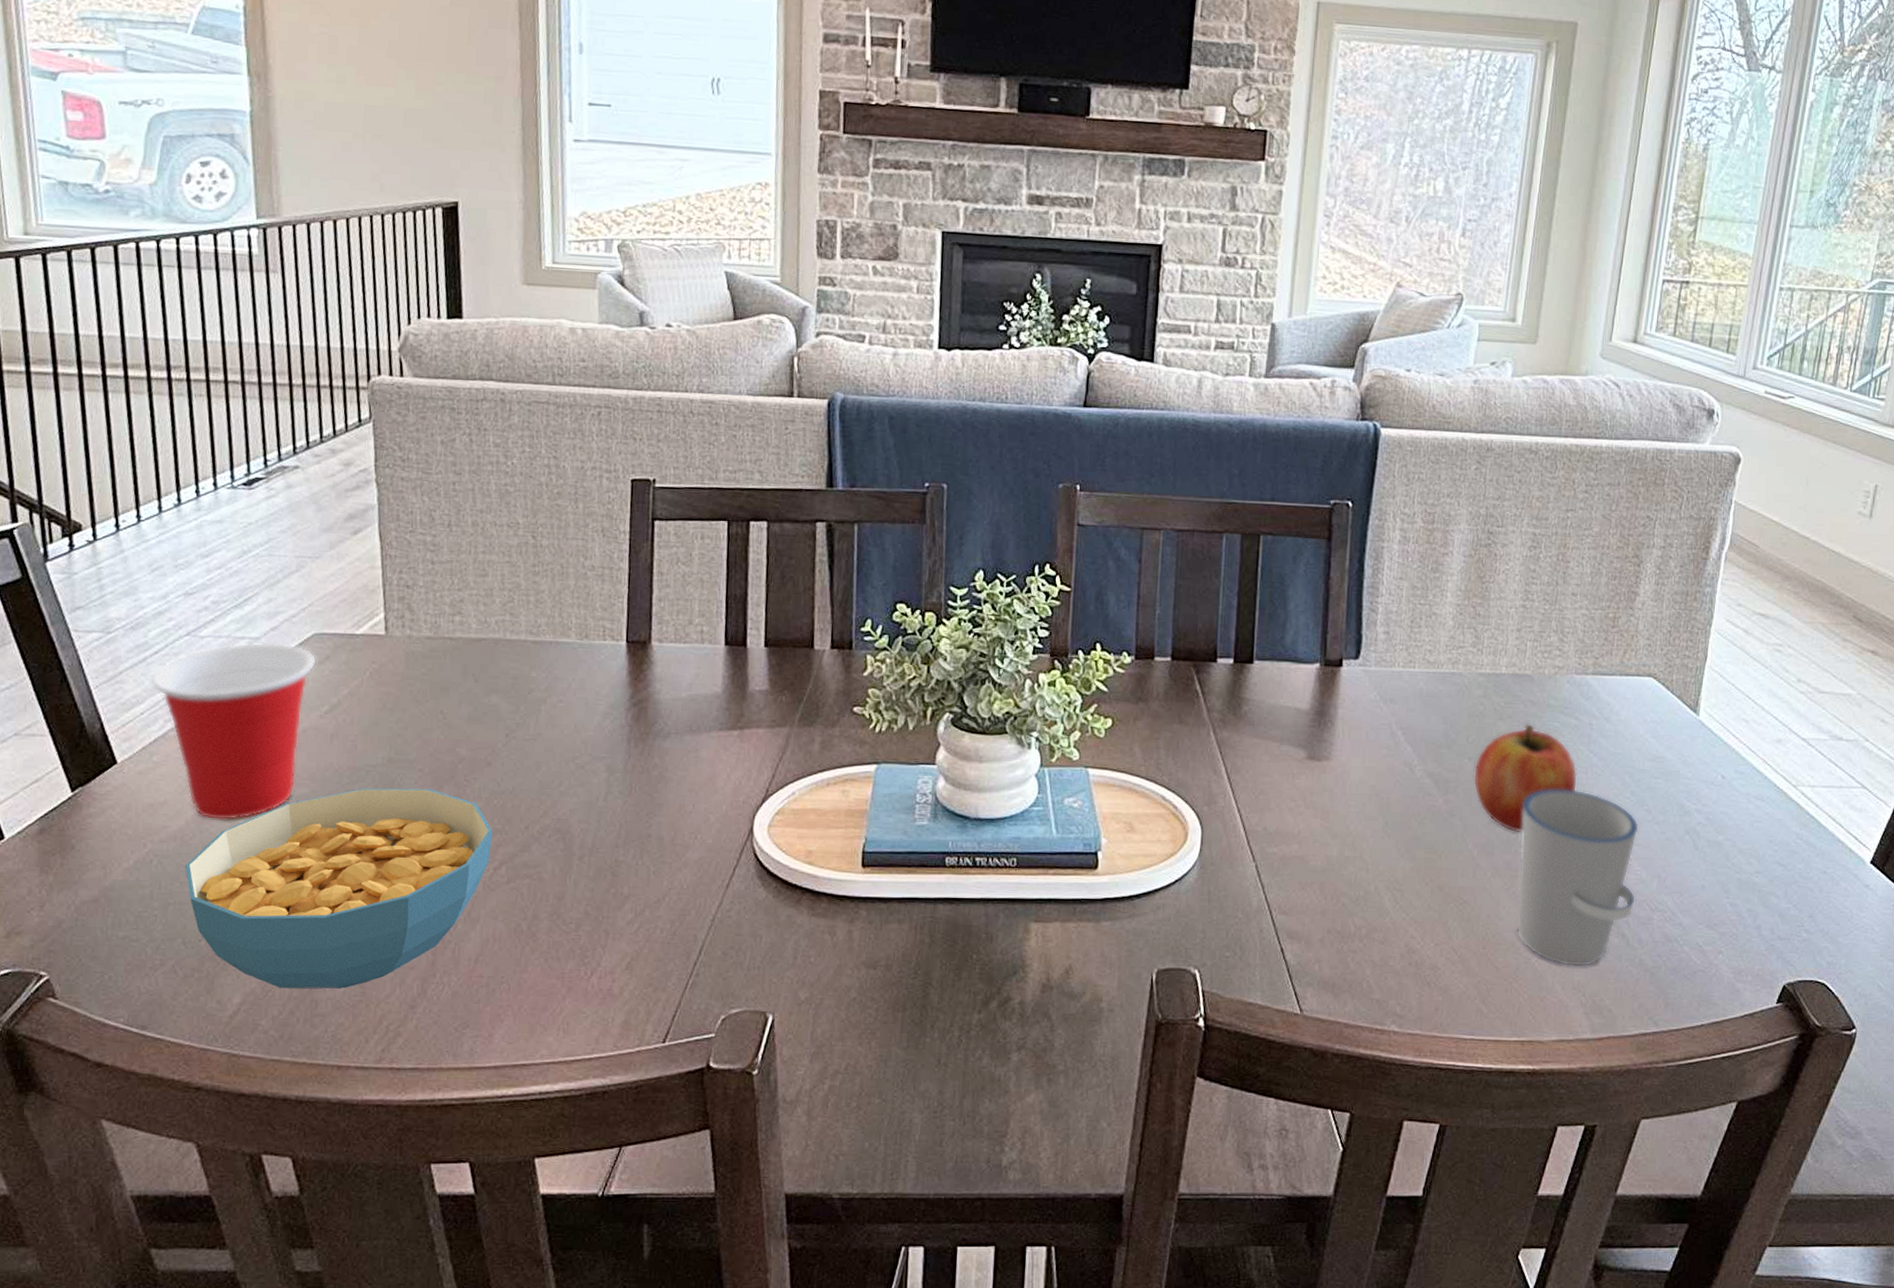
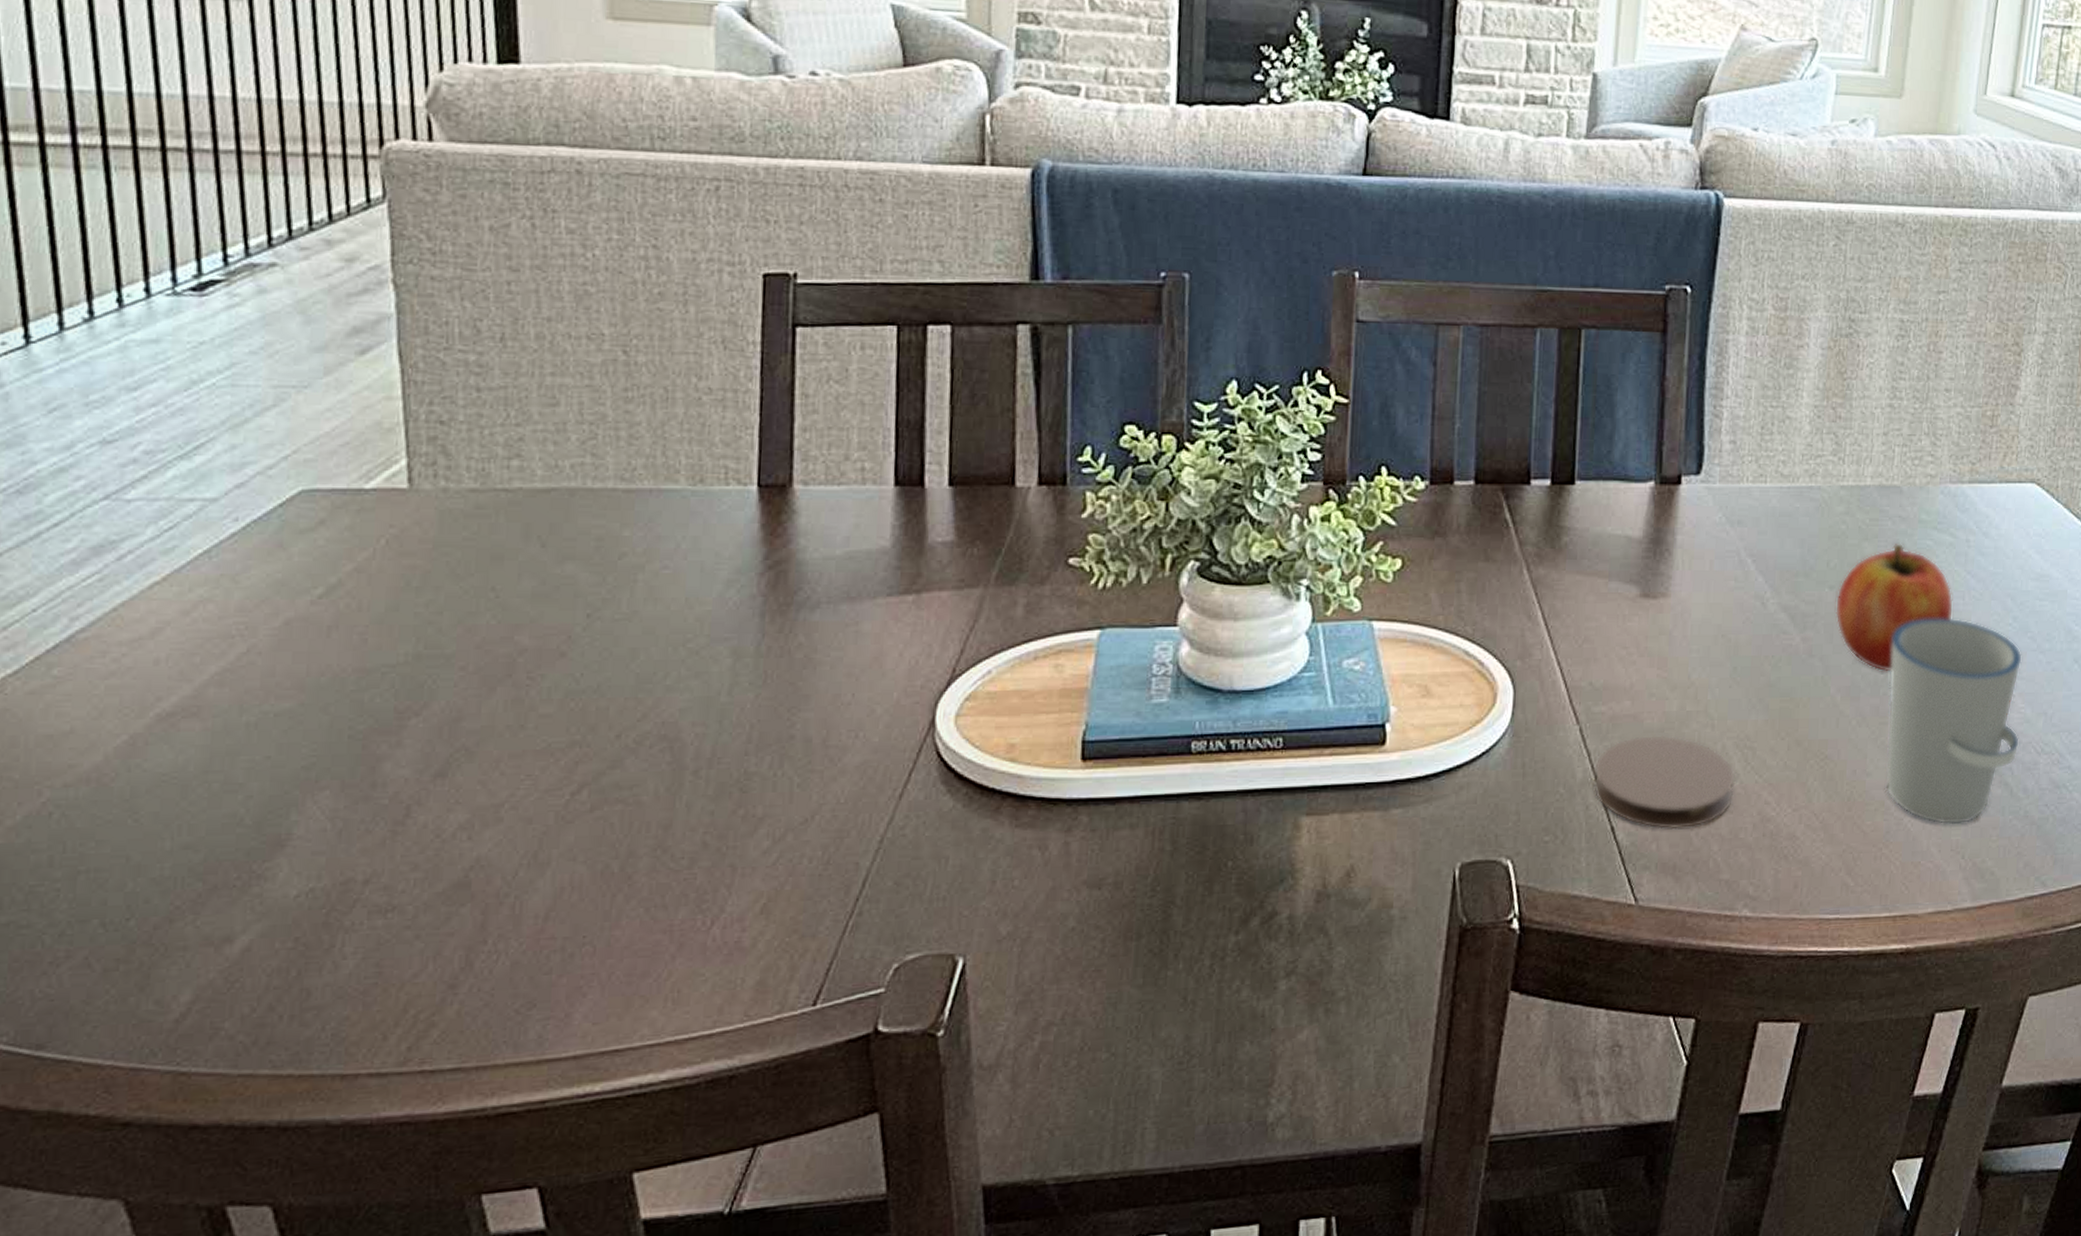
cup: present [150,642,317,821] -> none [47,505,305,752]
cereal bowl: present [185,788,493,990] -> none [104,692,569,977]
coaster: none [1266,874,1387,954] -> present [1592,734,1736,830]

